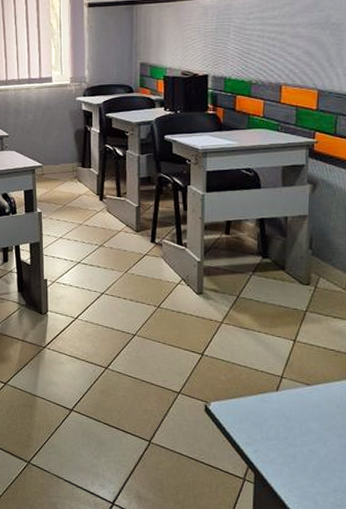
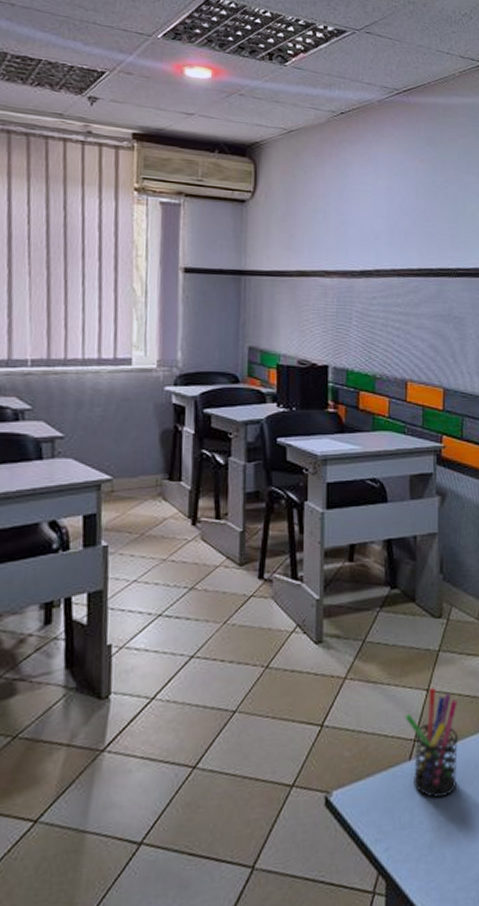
pen holder: none [273,338,323,423] -> present [405,687,459,798]

